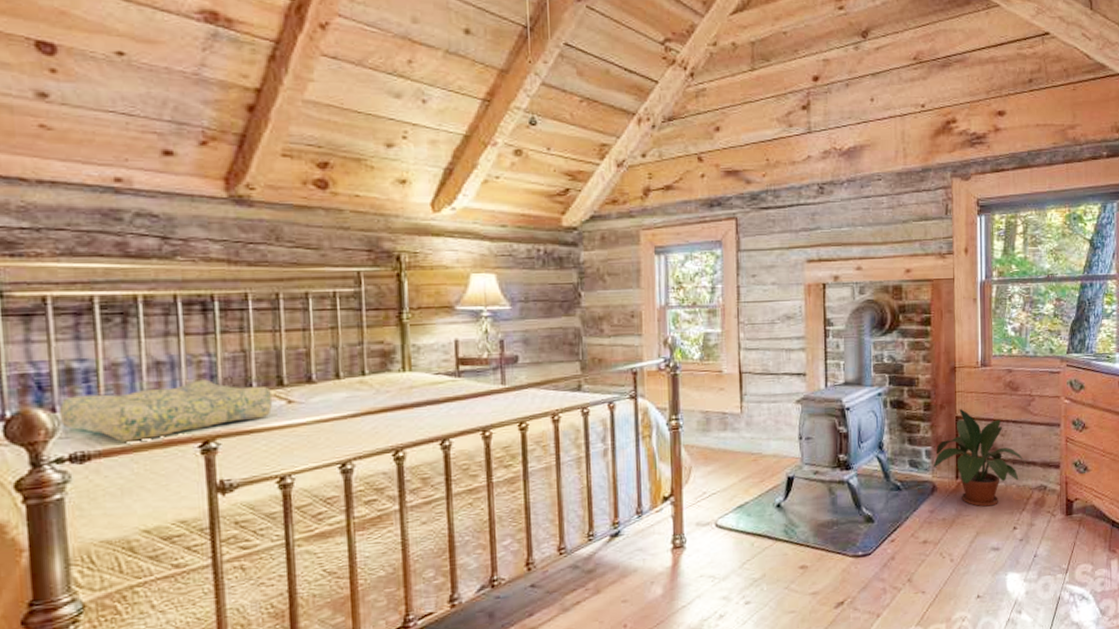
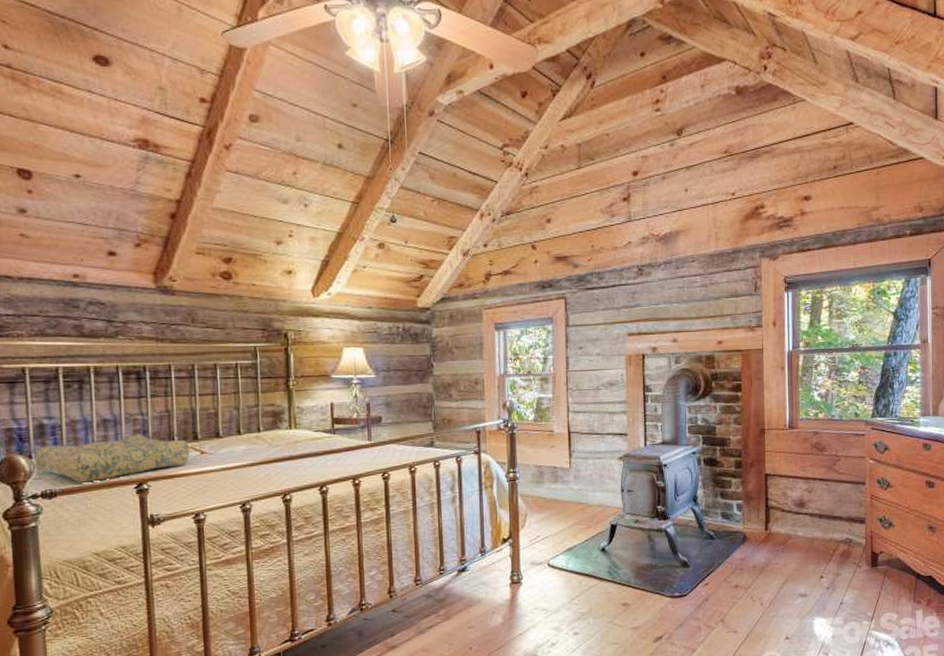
potted plant: present [933,408,1027,507] -> none [744,466,833,557]

